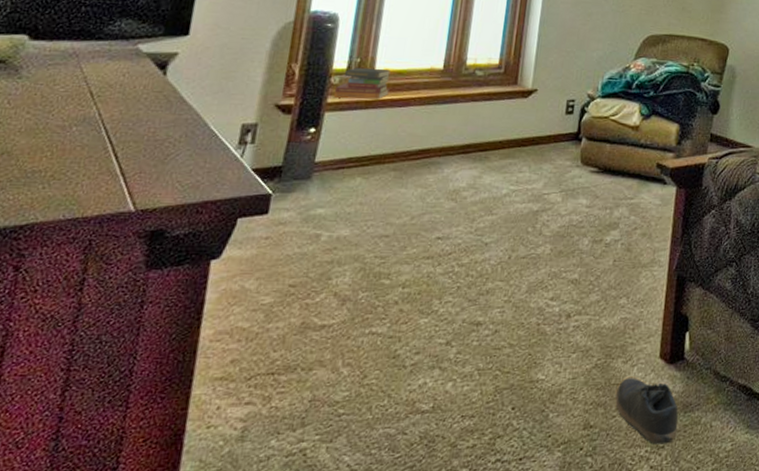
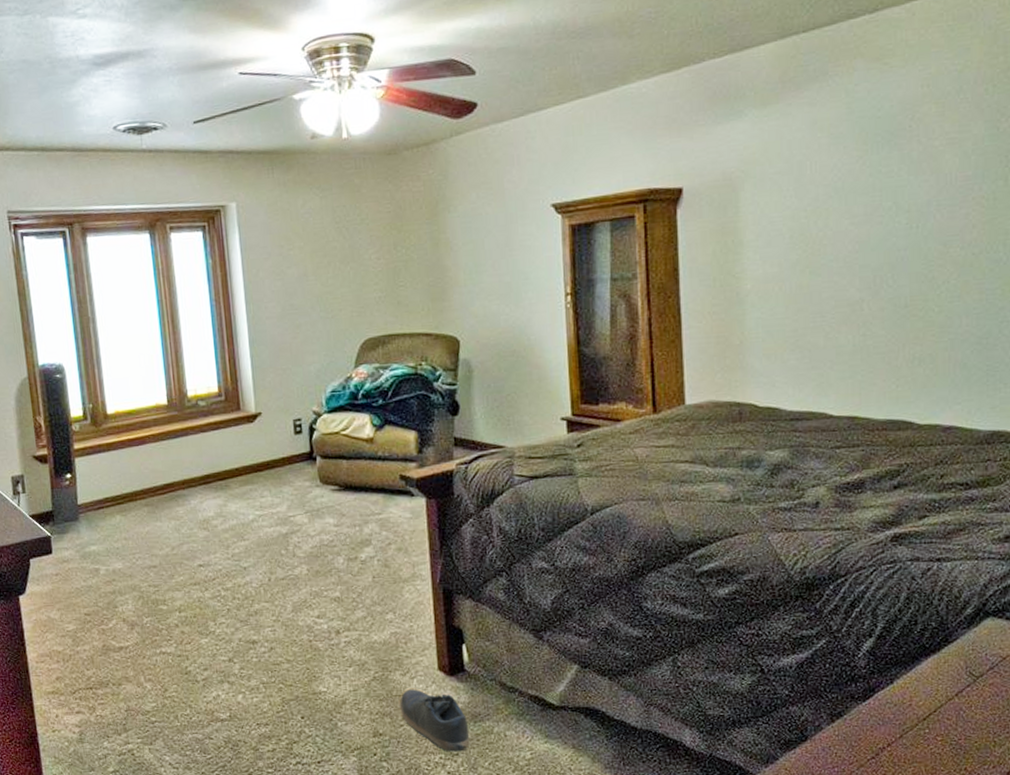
books: present [333,67,391,101] -> none [77,410,125,445]

